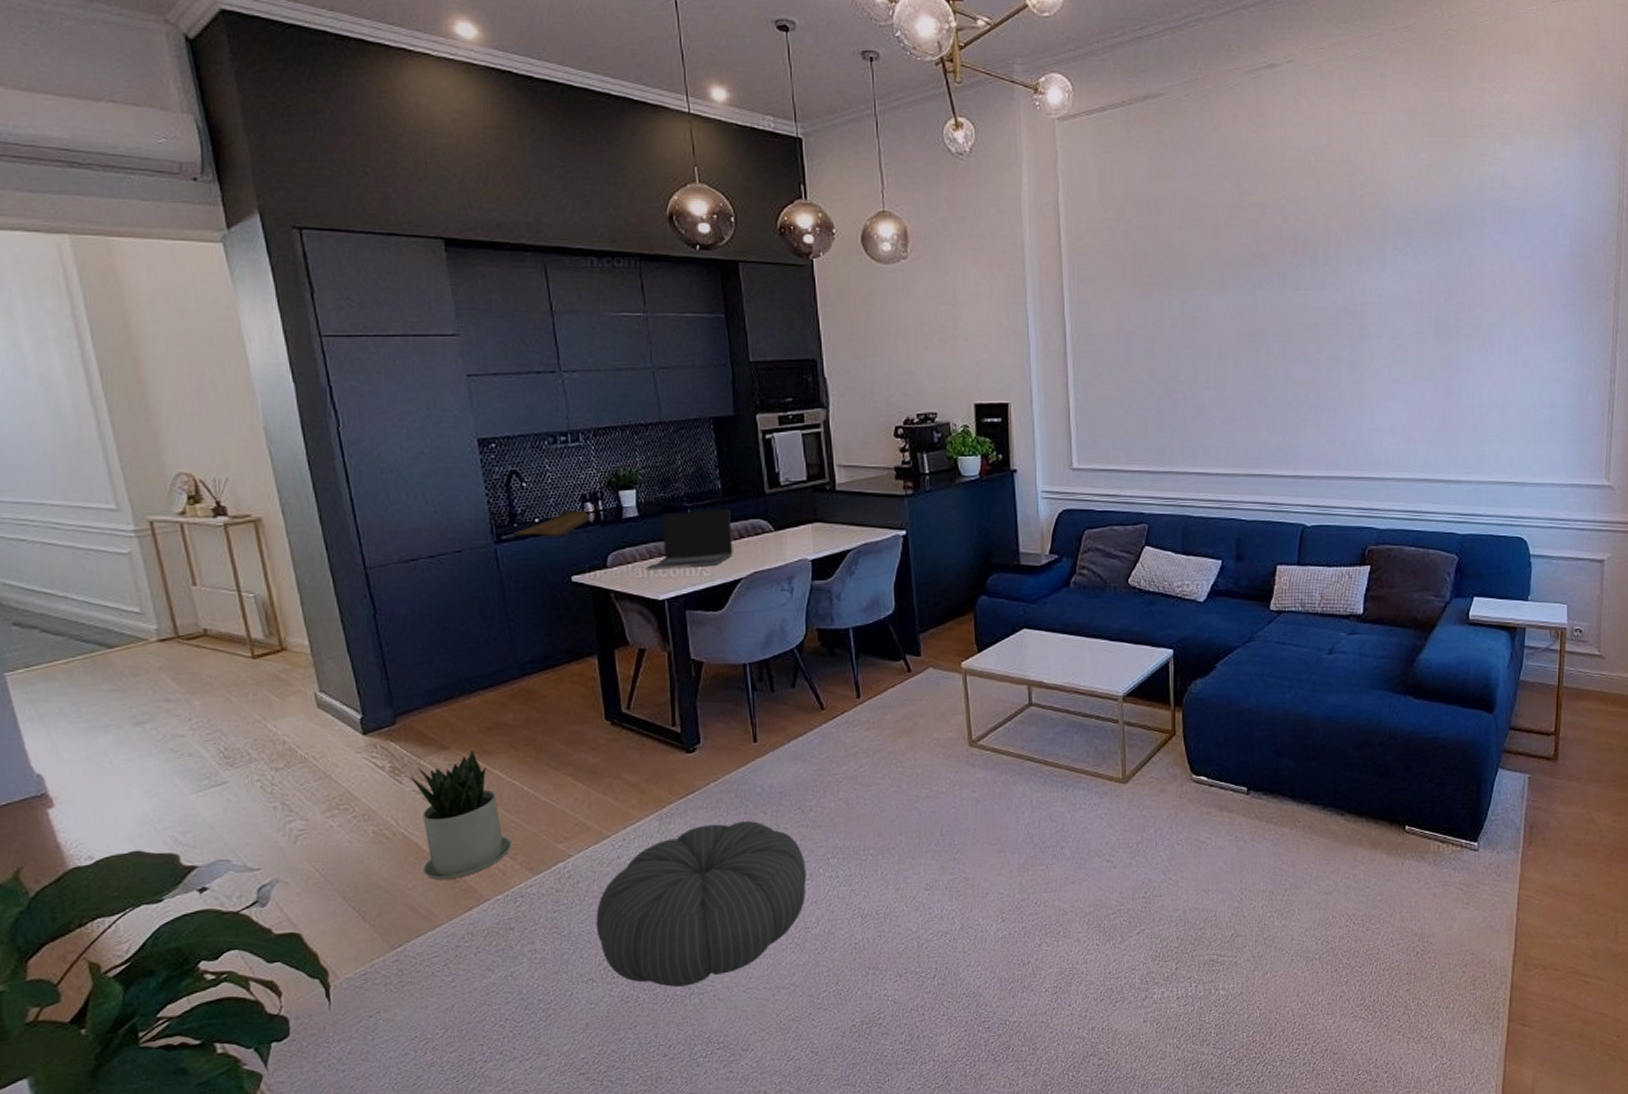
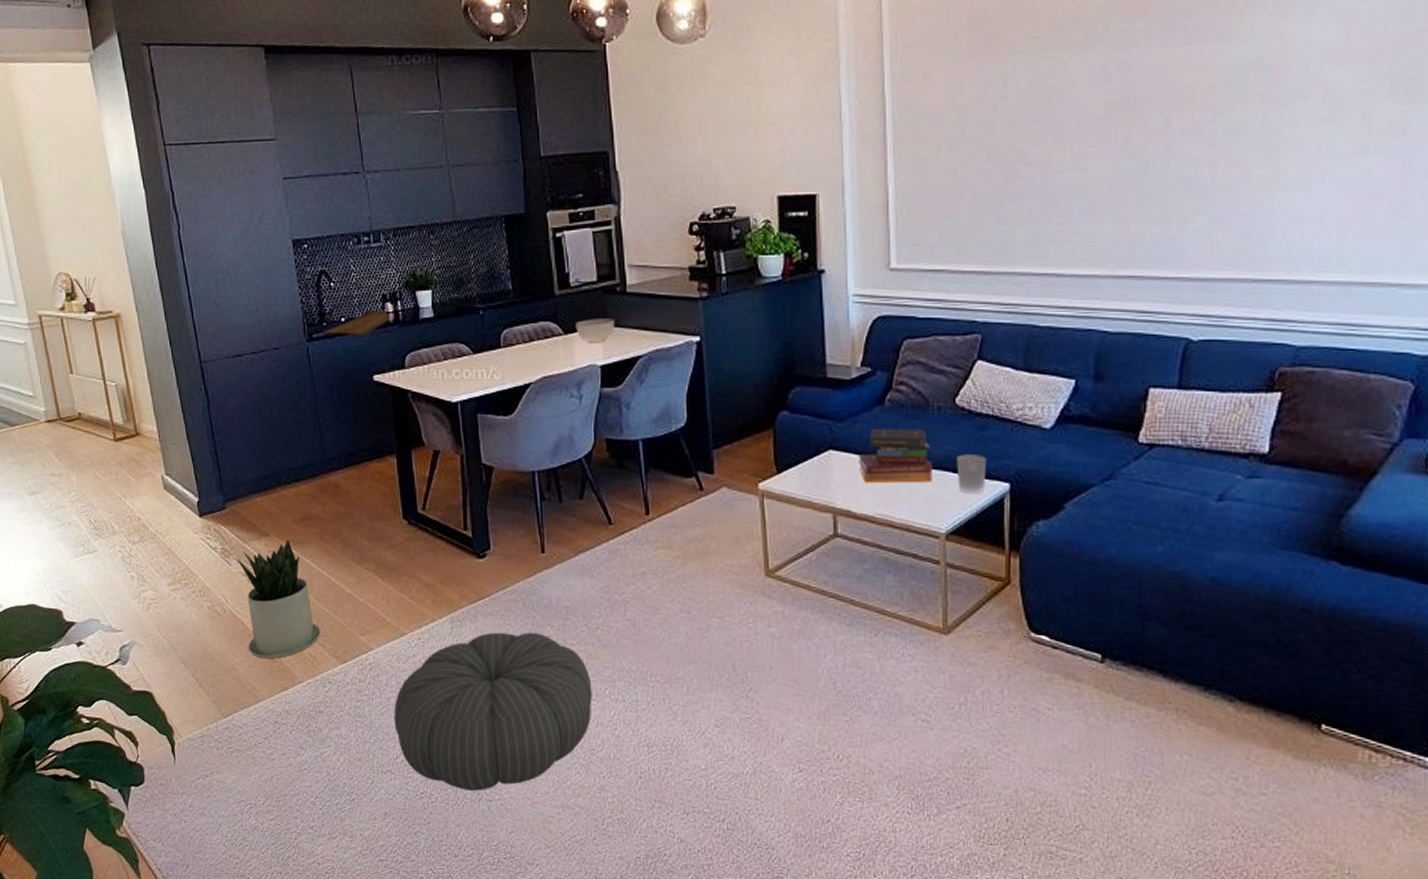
laptop: present [646,508,733,571] -> none [441,310,523,372]
bowl: none [786,515,825,540] -> present [576,318,615,345]
books: none [1049,607,1111,657] -> present [858,428,932,484]
candle holder: none [1130,626,1154,661] -> present [956,454,986,495]

